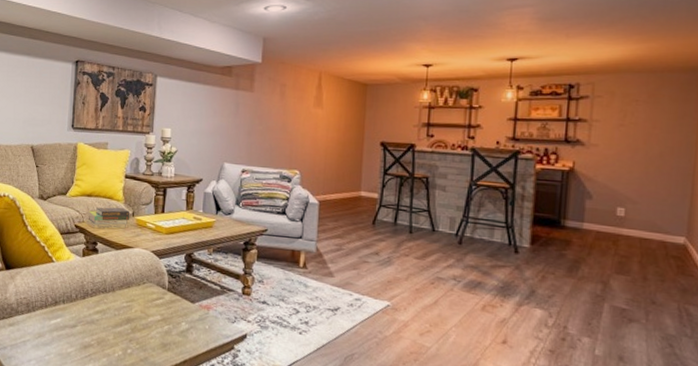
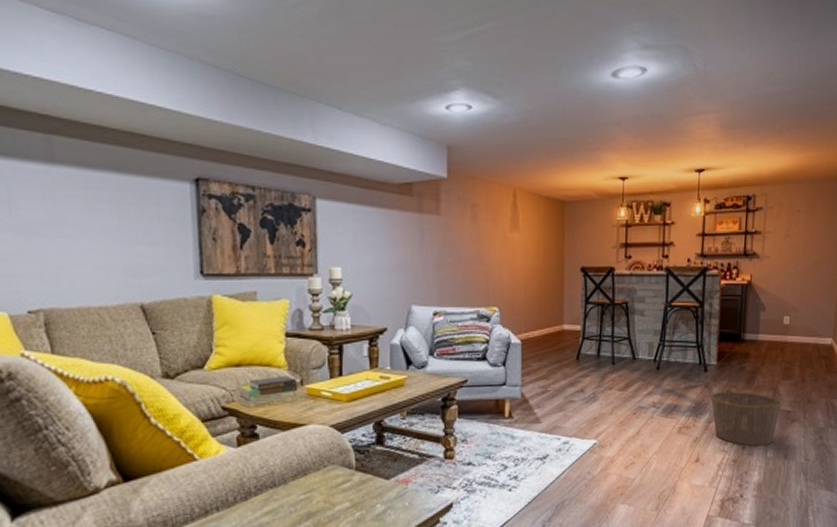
basket: none [522,273,616,342] -> present [710,388,782,446]

